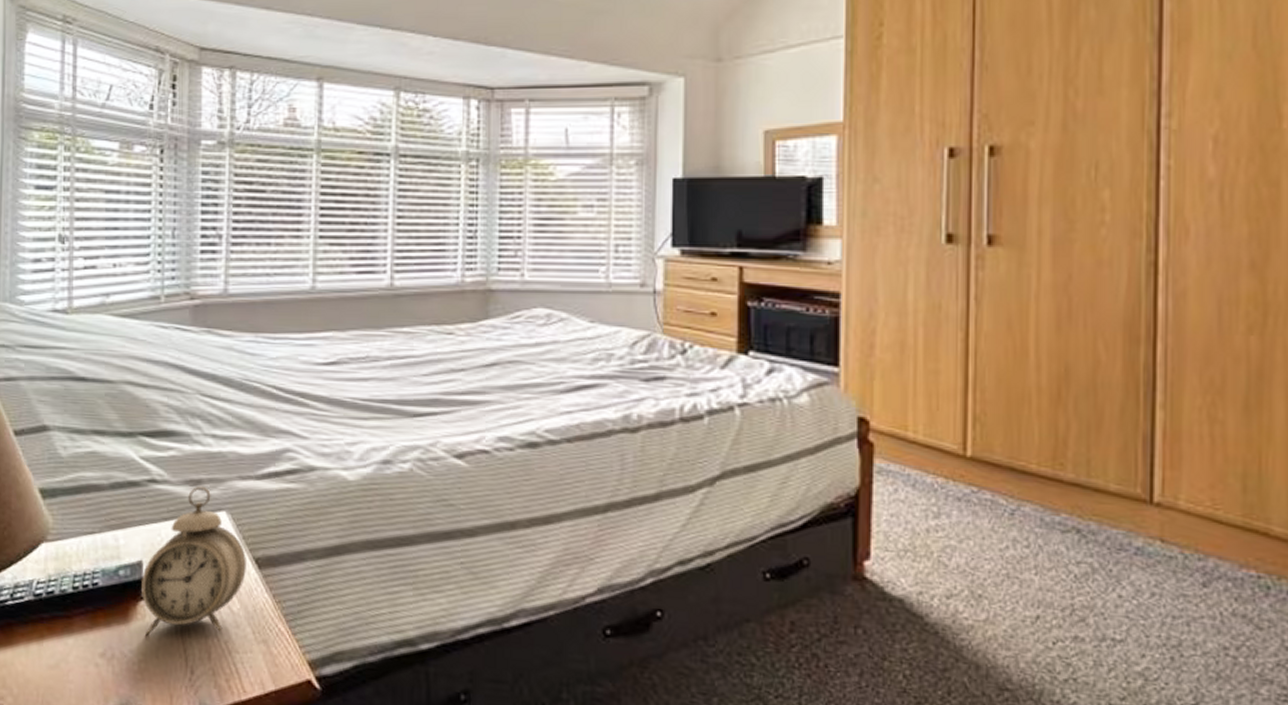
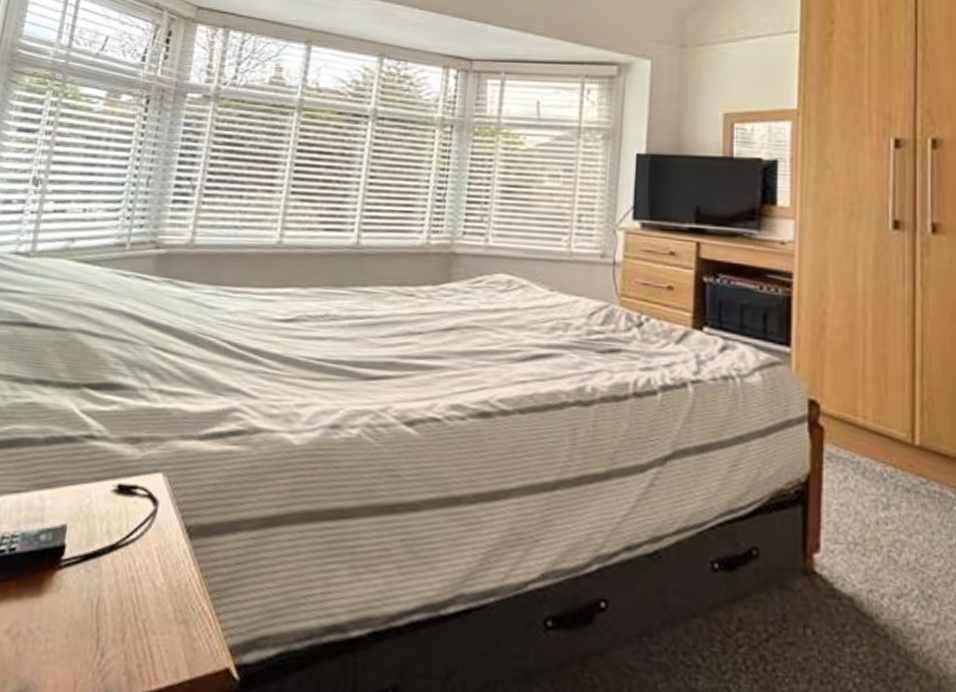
alarm clock: present [142,486,246,636] -> none [58,444,178,611]

